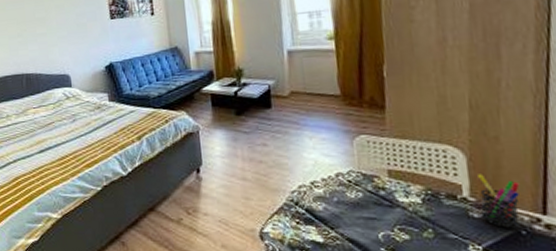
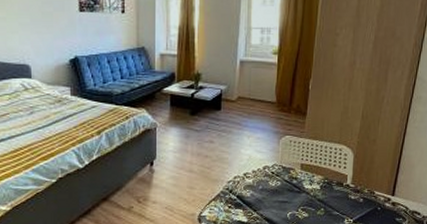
pen holder: present [478,174,520,230] -> none [356,167,382,207]

